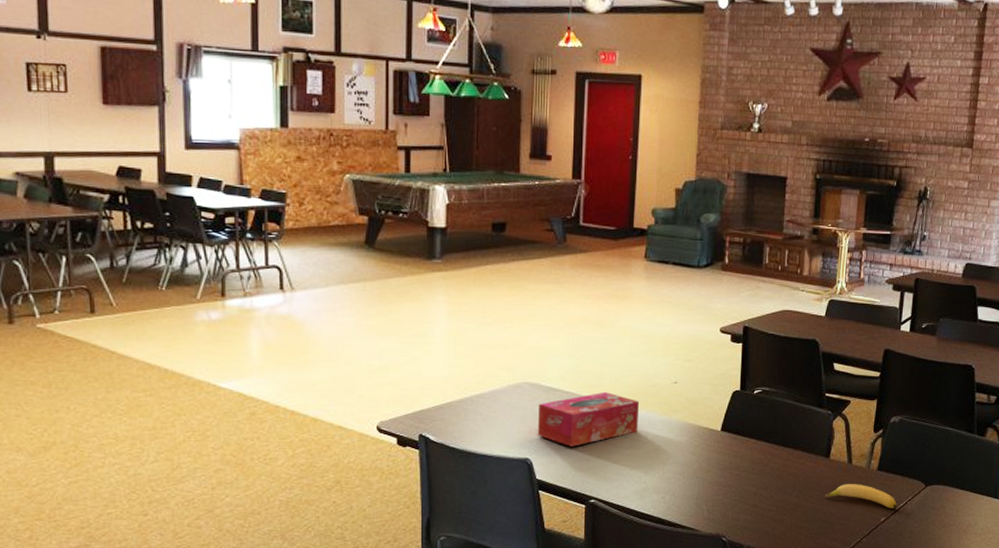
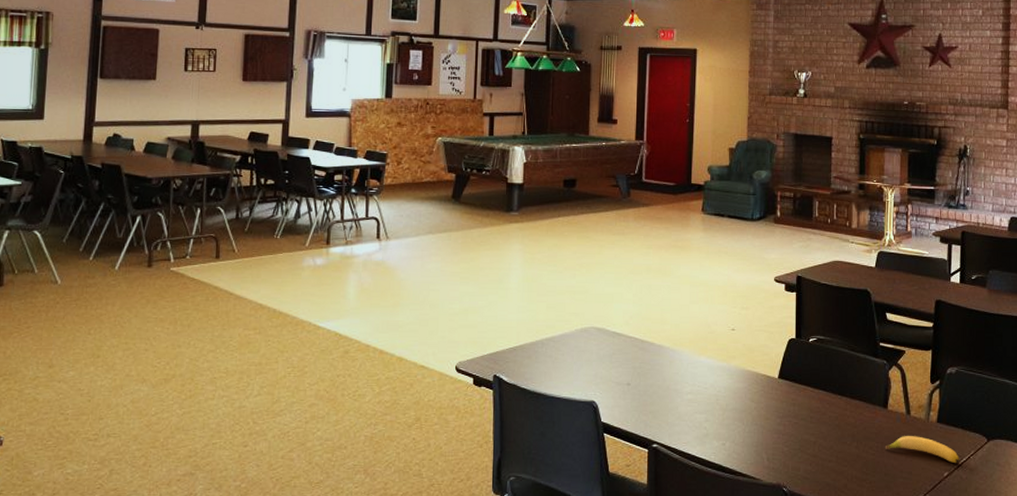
tissue box: present [537,391,640,447] -> none [602,337,699,391]

